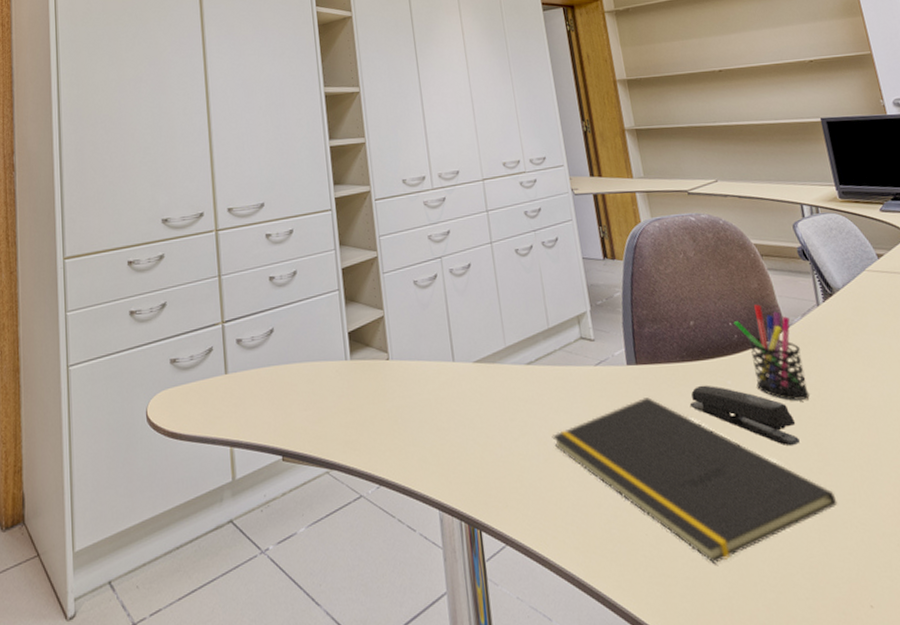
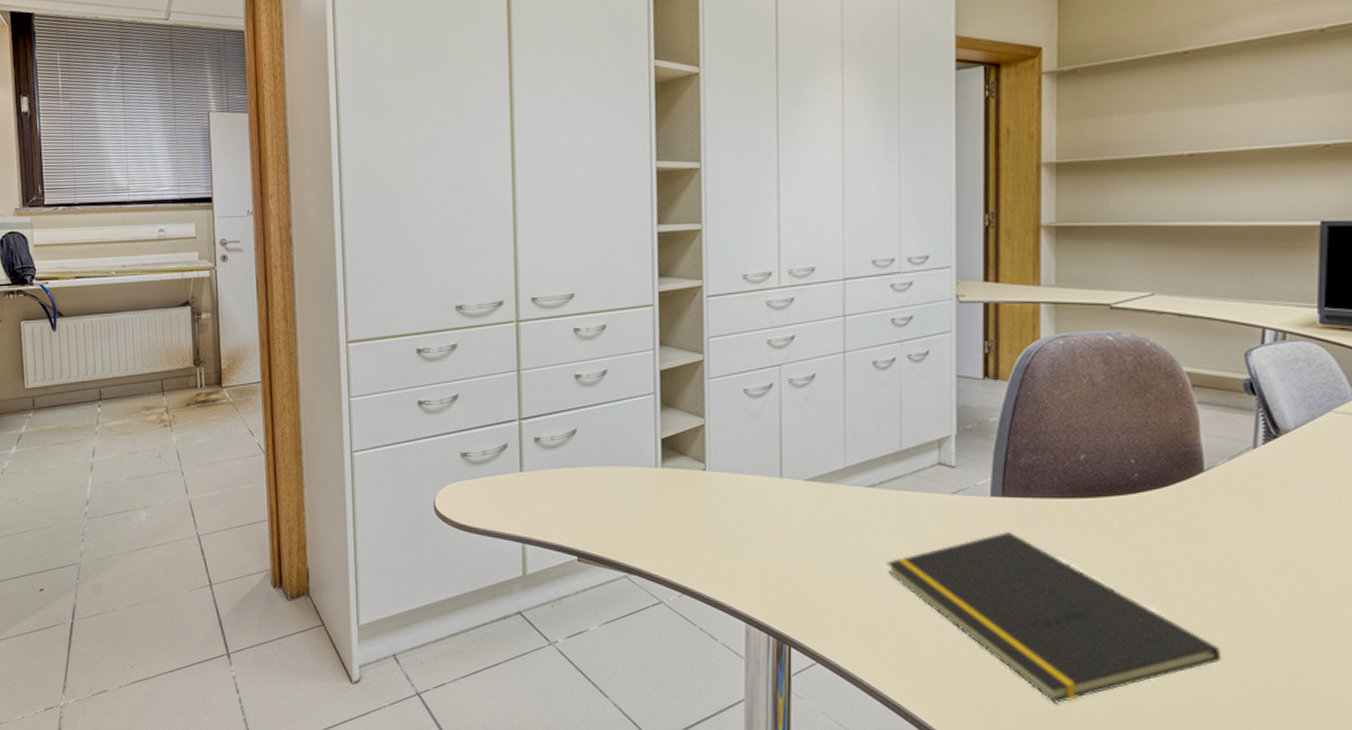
stapler: present [689,385,800,447] -> none [1060,524,1191,597]
pen holder: present [733,304,810,401] -> none [1137,441,1219,550]

